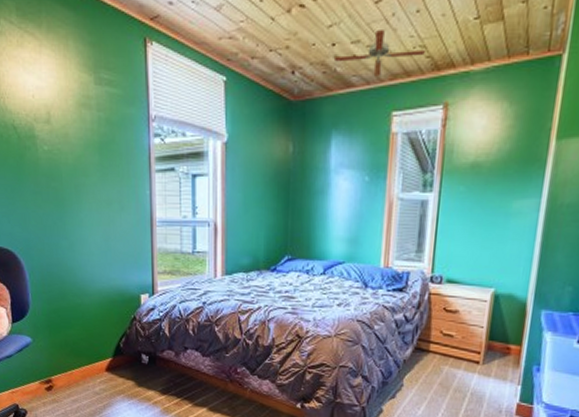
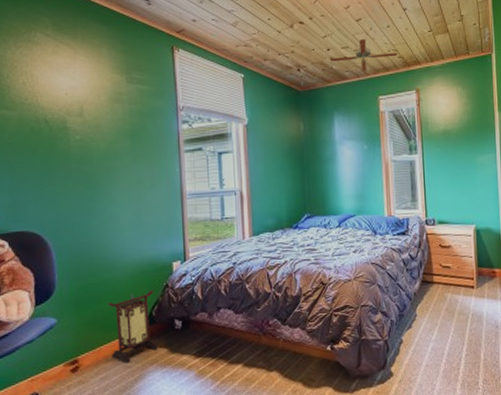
lantern: none [77,322,125,390] -> present [107,291,158,363]

